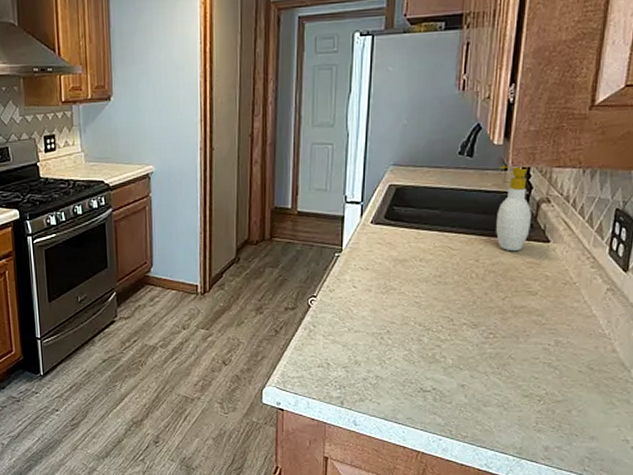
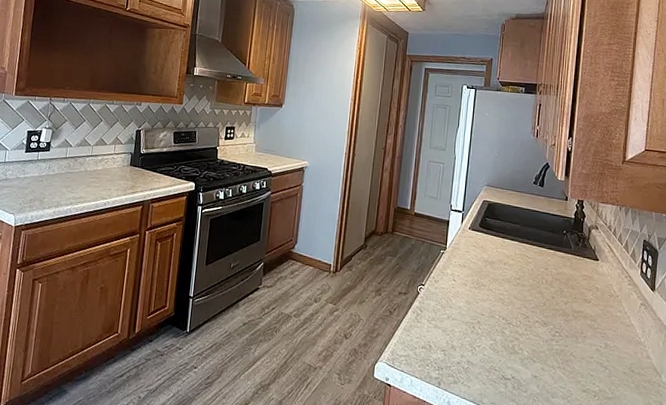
soap bottle: present [496,165,532,252] -> none [560,196,585,265]

